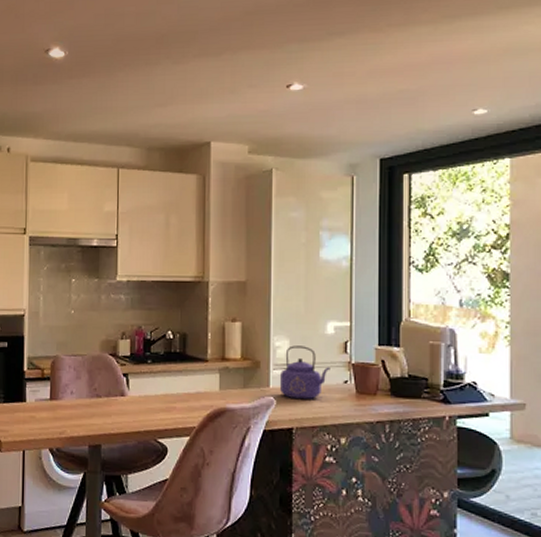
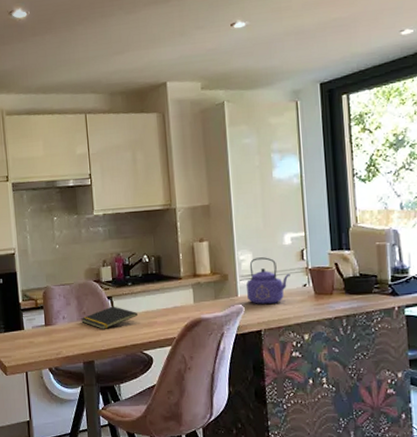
notepad: none [91,384,155,411] -> present [81,306,137,330]

